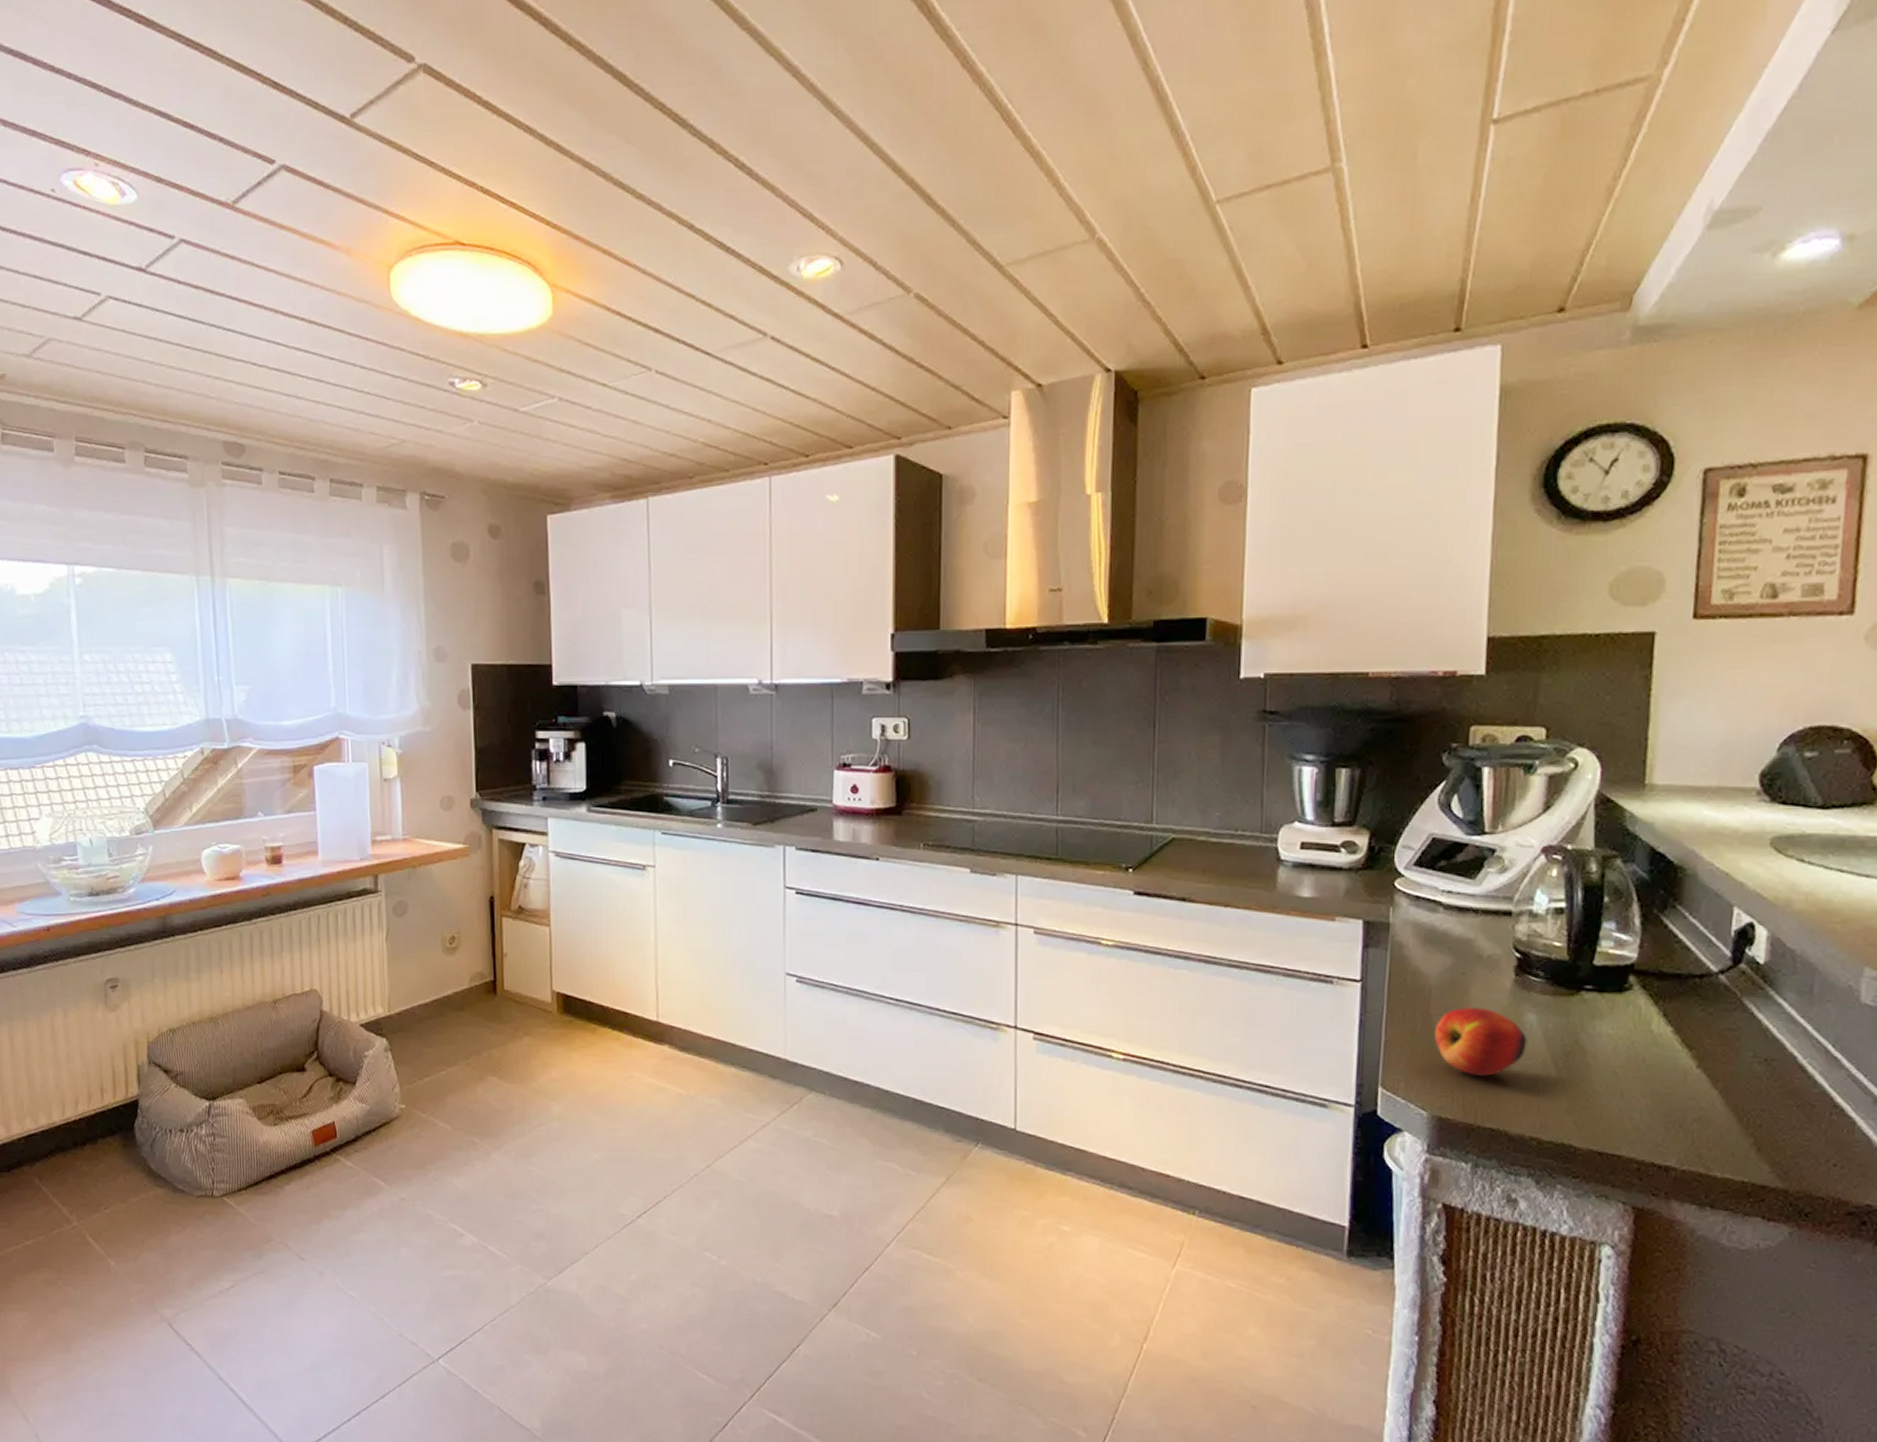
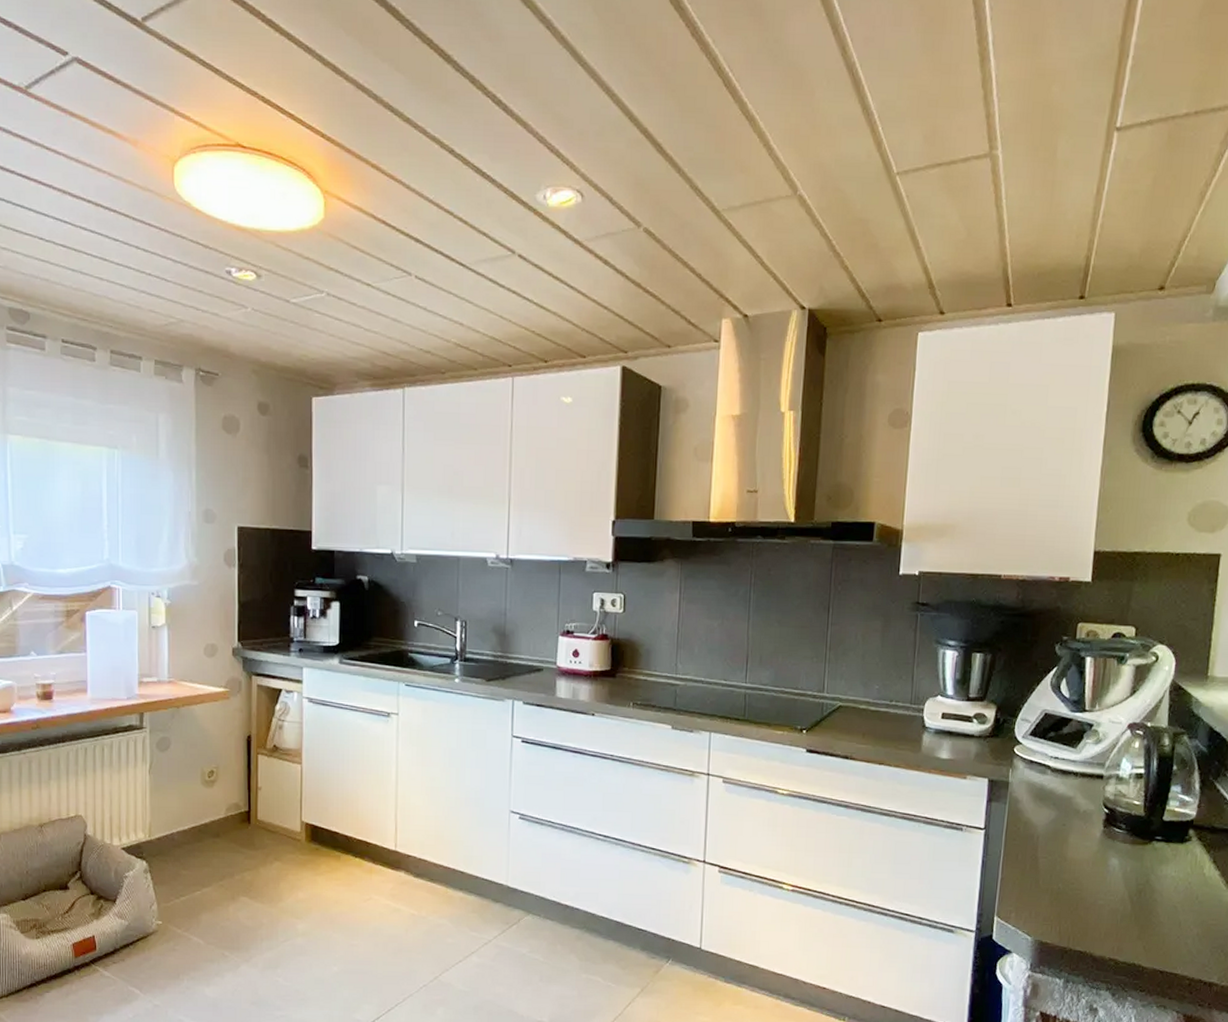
apple: present [1434,1006,1528,1077] -> none [1039,851,1111,909]

